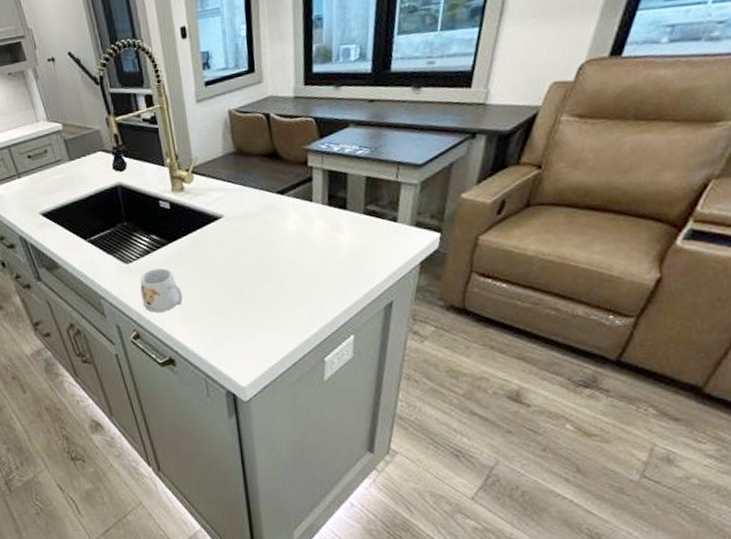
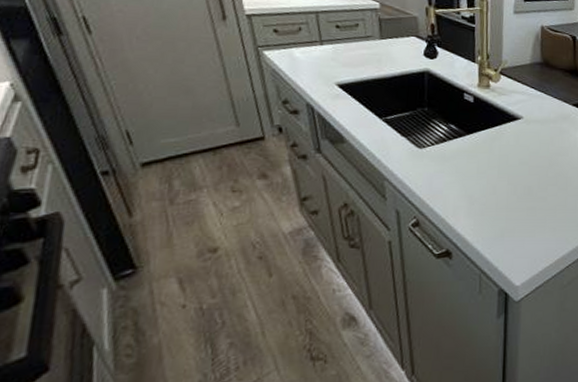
mug: present [140,268,183,313] -> none [428,157,472,201]

